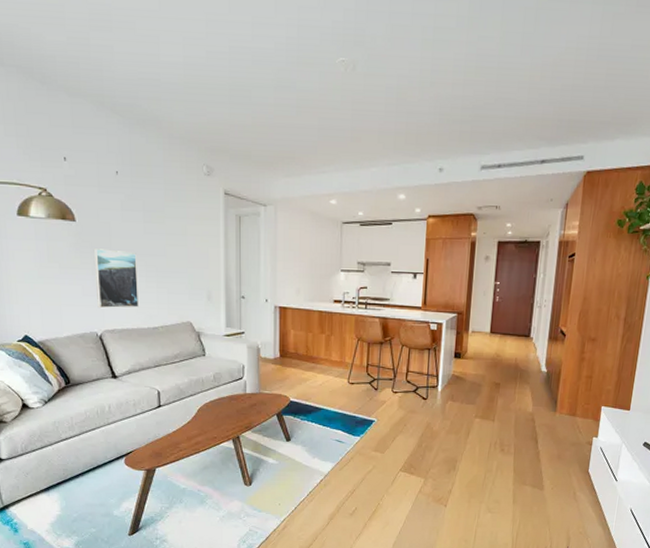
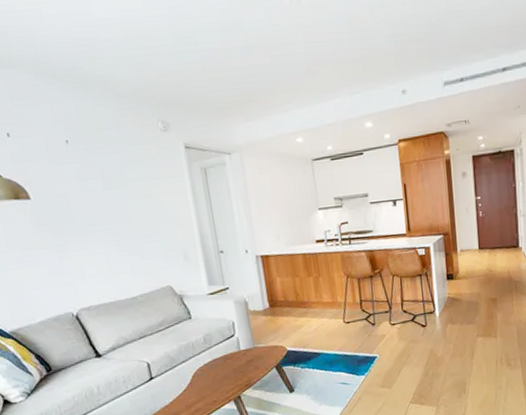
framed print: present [94,249,139,309] -> none [55,222,113,287]

